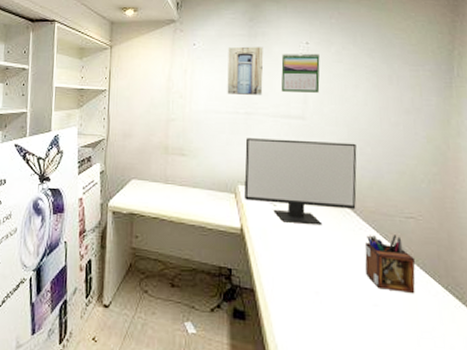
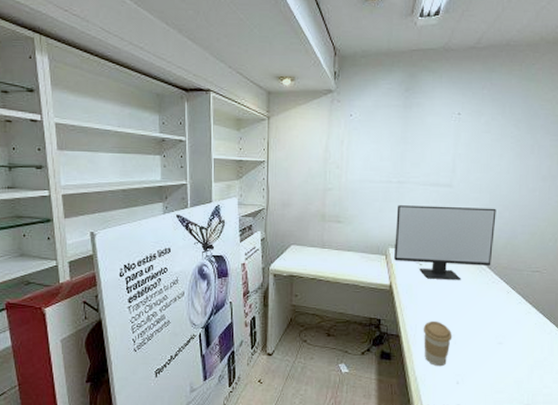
wall art: present [227,46,264,95] -> none [381,117,418,165]
calendar: present [281,53,320,93] -> none [433,123,470,162]
coffee cup: none [281,273,317,332] -> present [423,320,452,367]
desk organizer: present [364,235,416,294] -> none [494,286,537,333]

